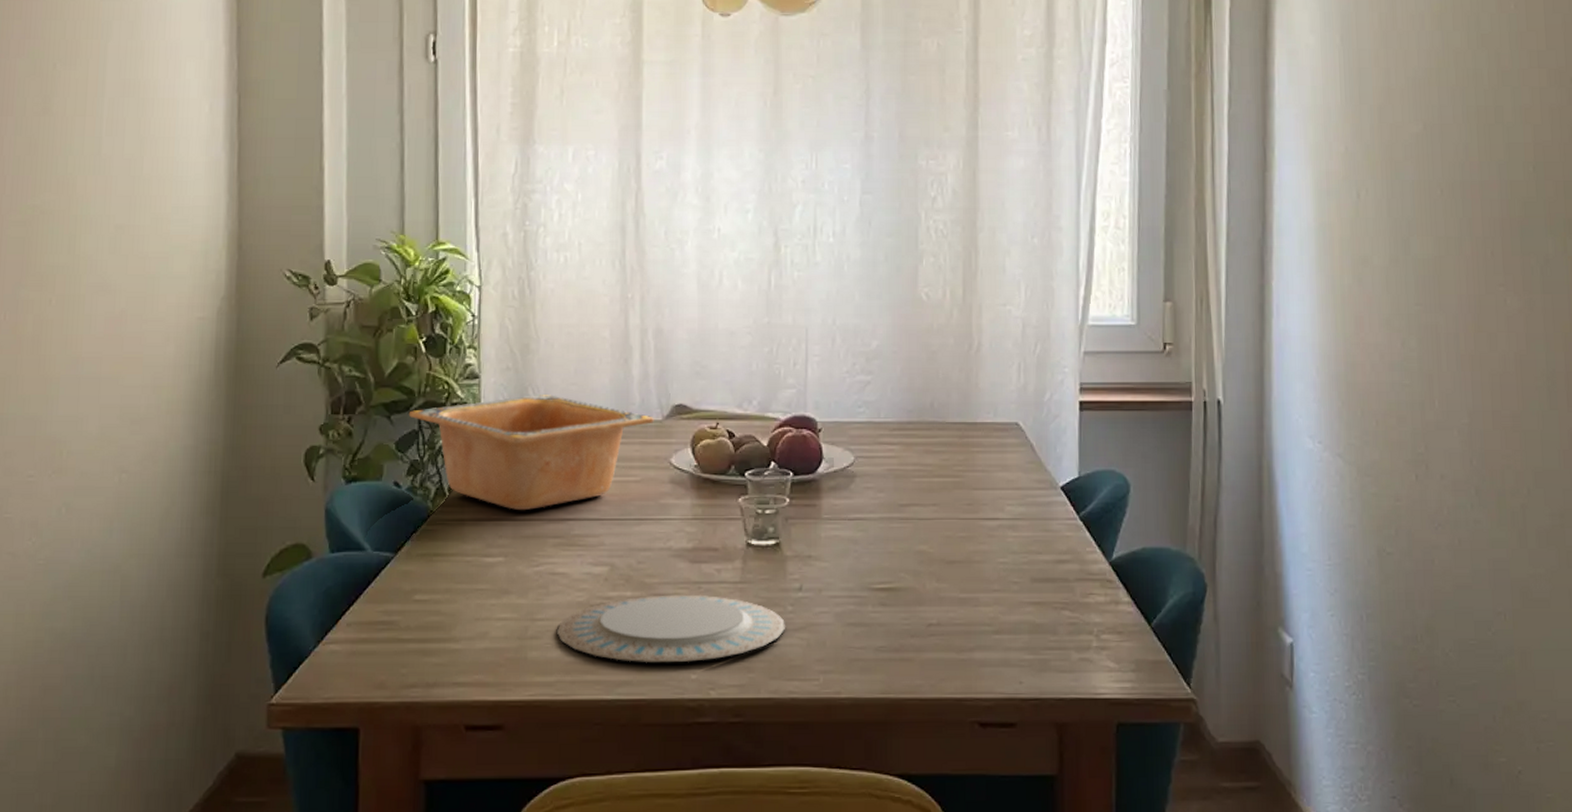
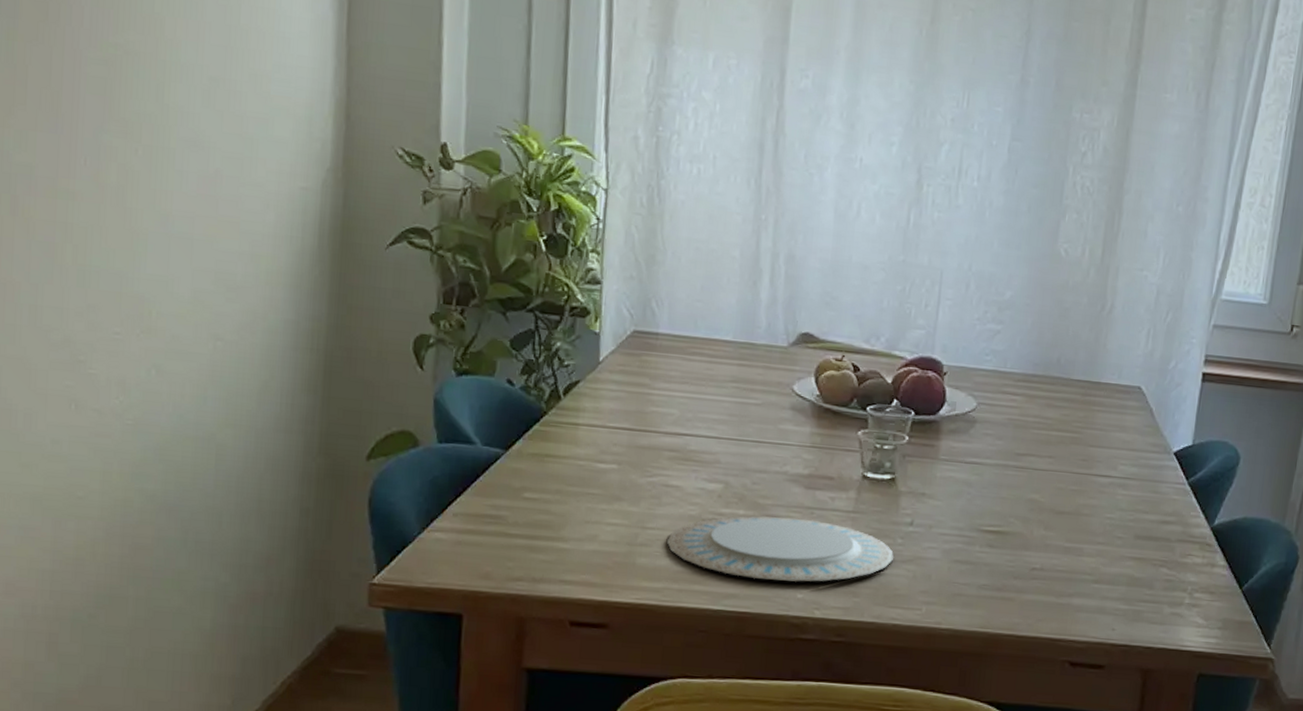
serving bowl: present [408,395,654,511] -> none [525,307,779,422]

